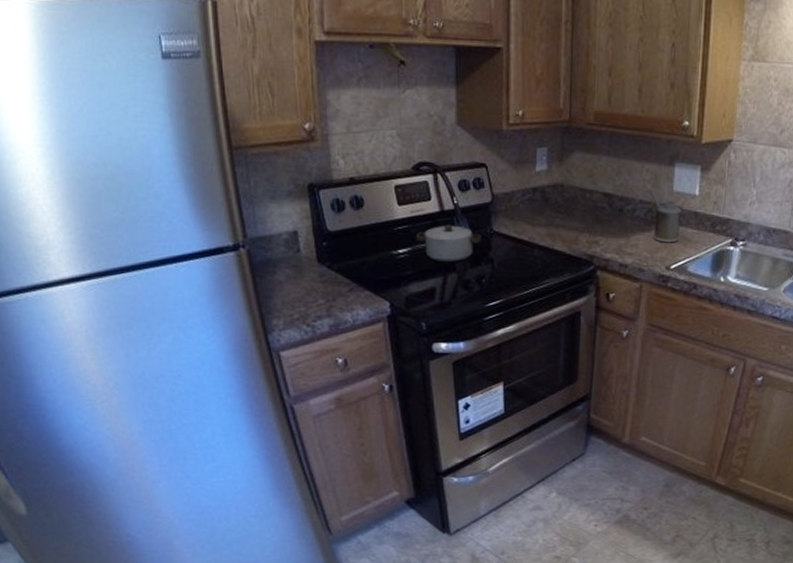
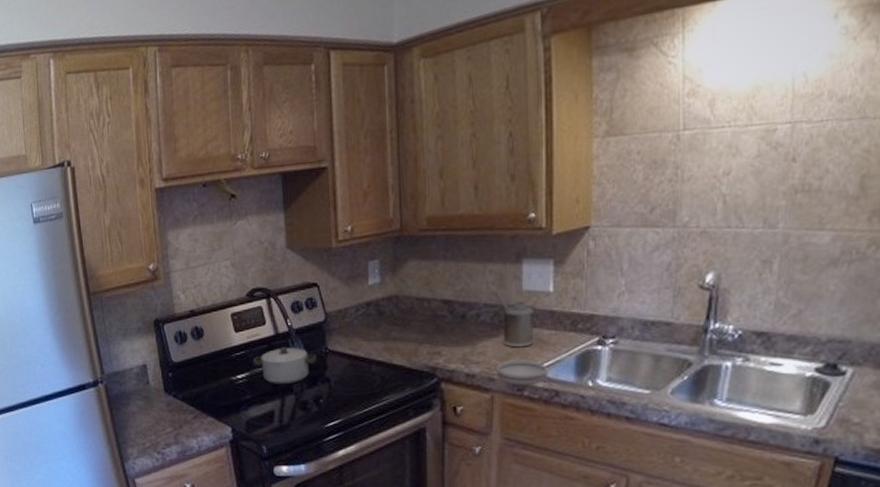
bowl: none [645,253,690,279] -> present [496,359,548,388]

